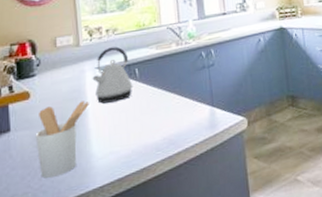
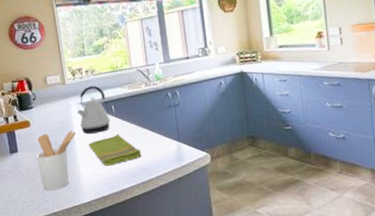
dish towel: none [103,101,169,141] -> present [88,133,142,166]

